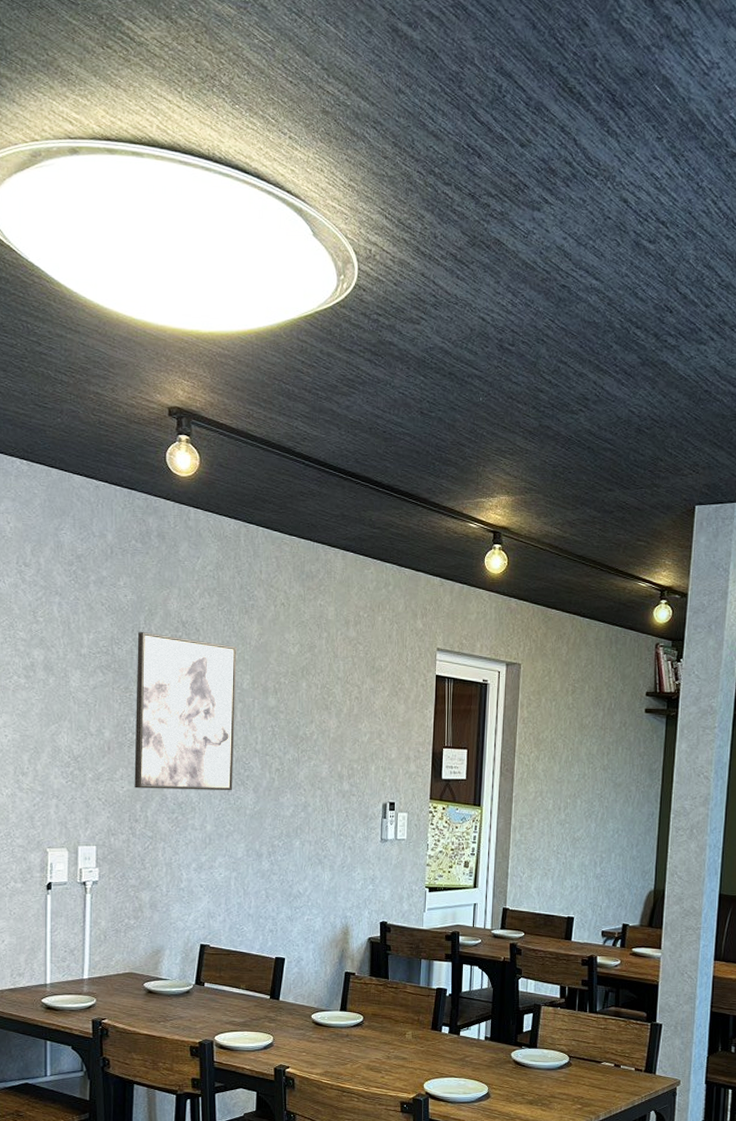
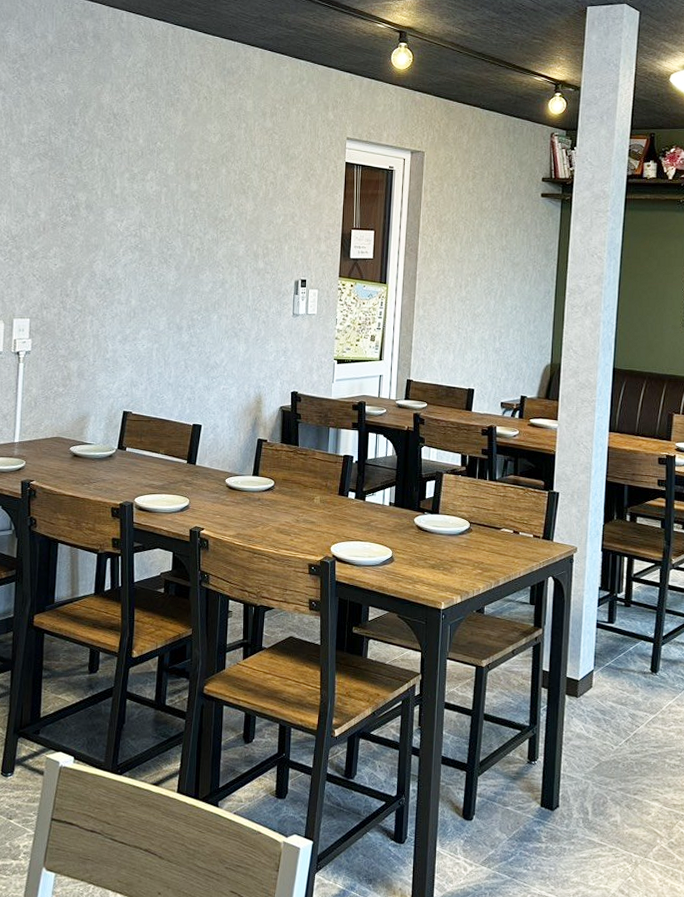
wall art: present [134,632,237,791] -> none [66,123,163,268]

